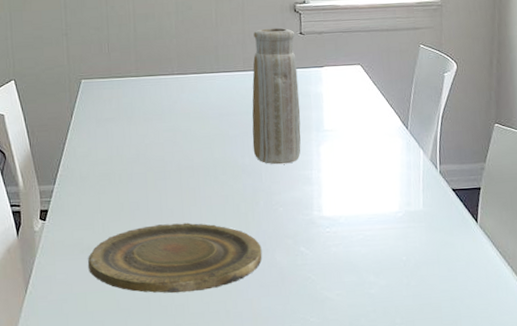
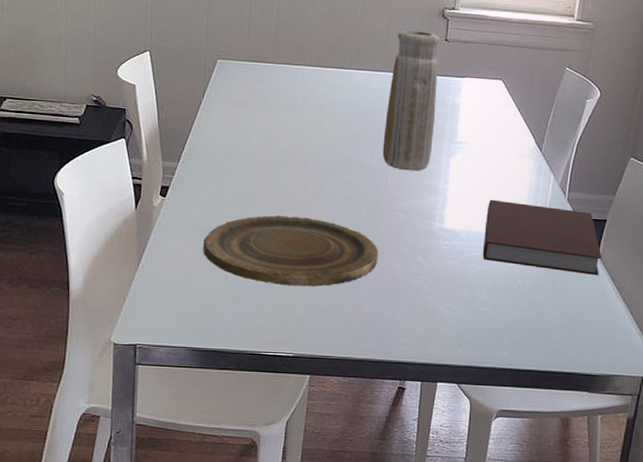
notebook: none [362,181,482,244] -> present [483,199,602,276]

